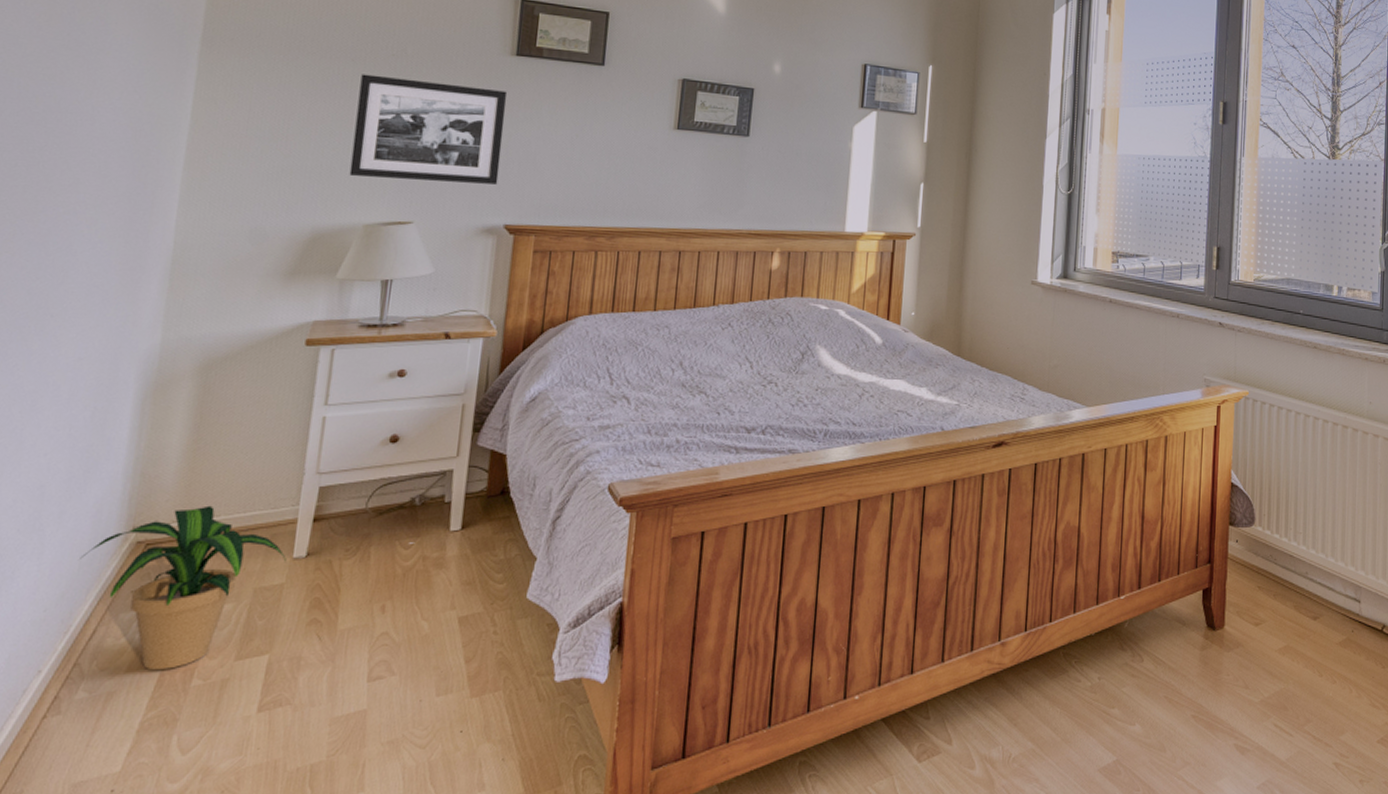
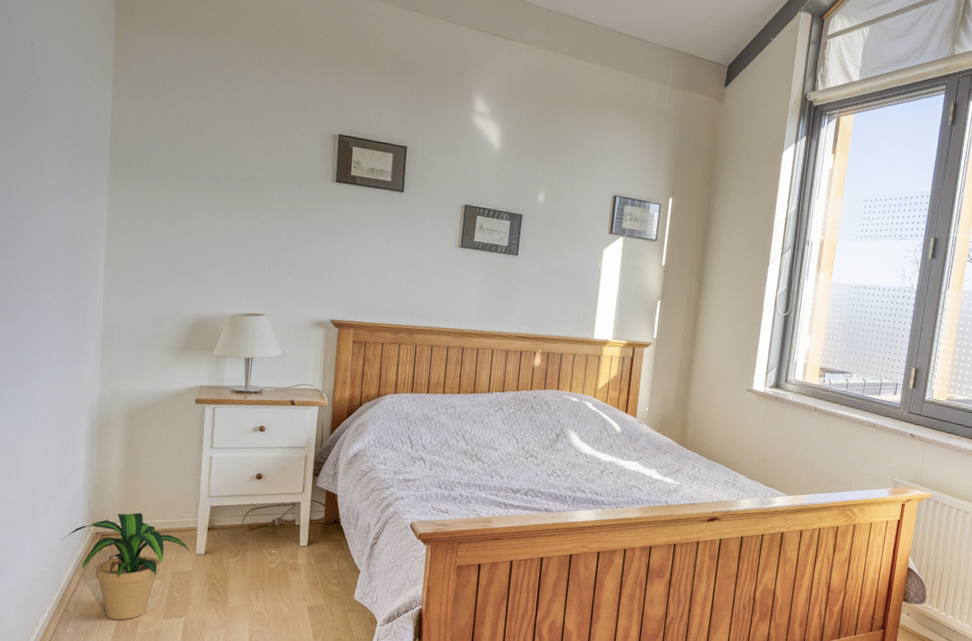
picture frame: present [349,74,508,185] -> none [218,195,331,288]

